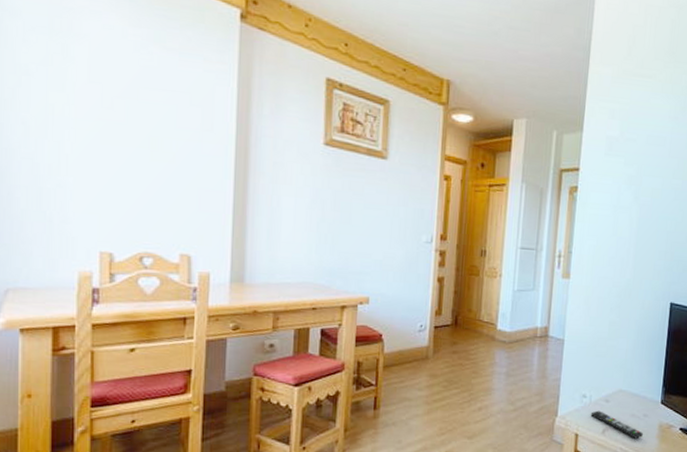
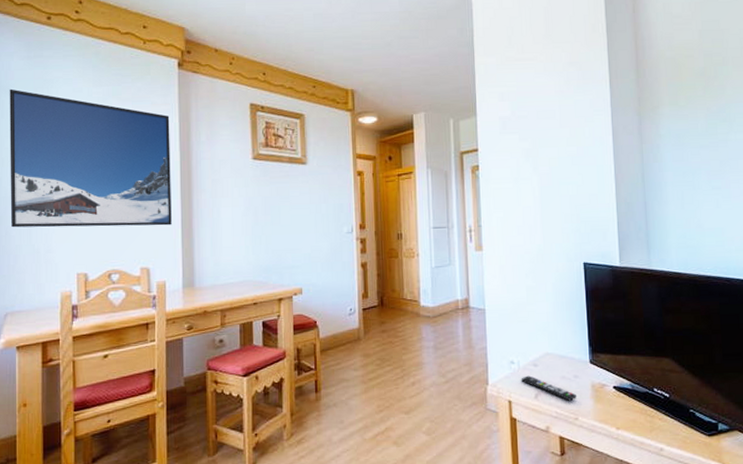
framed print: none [14,11,226,209] -> present [9,89,172,228]

